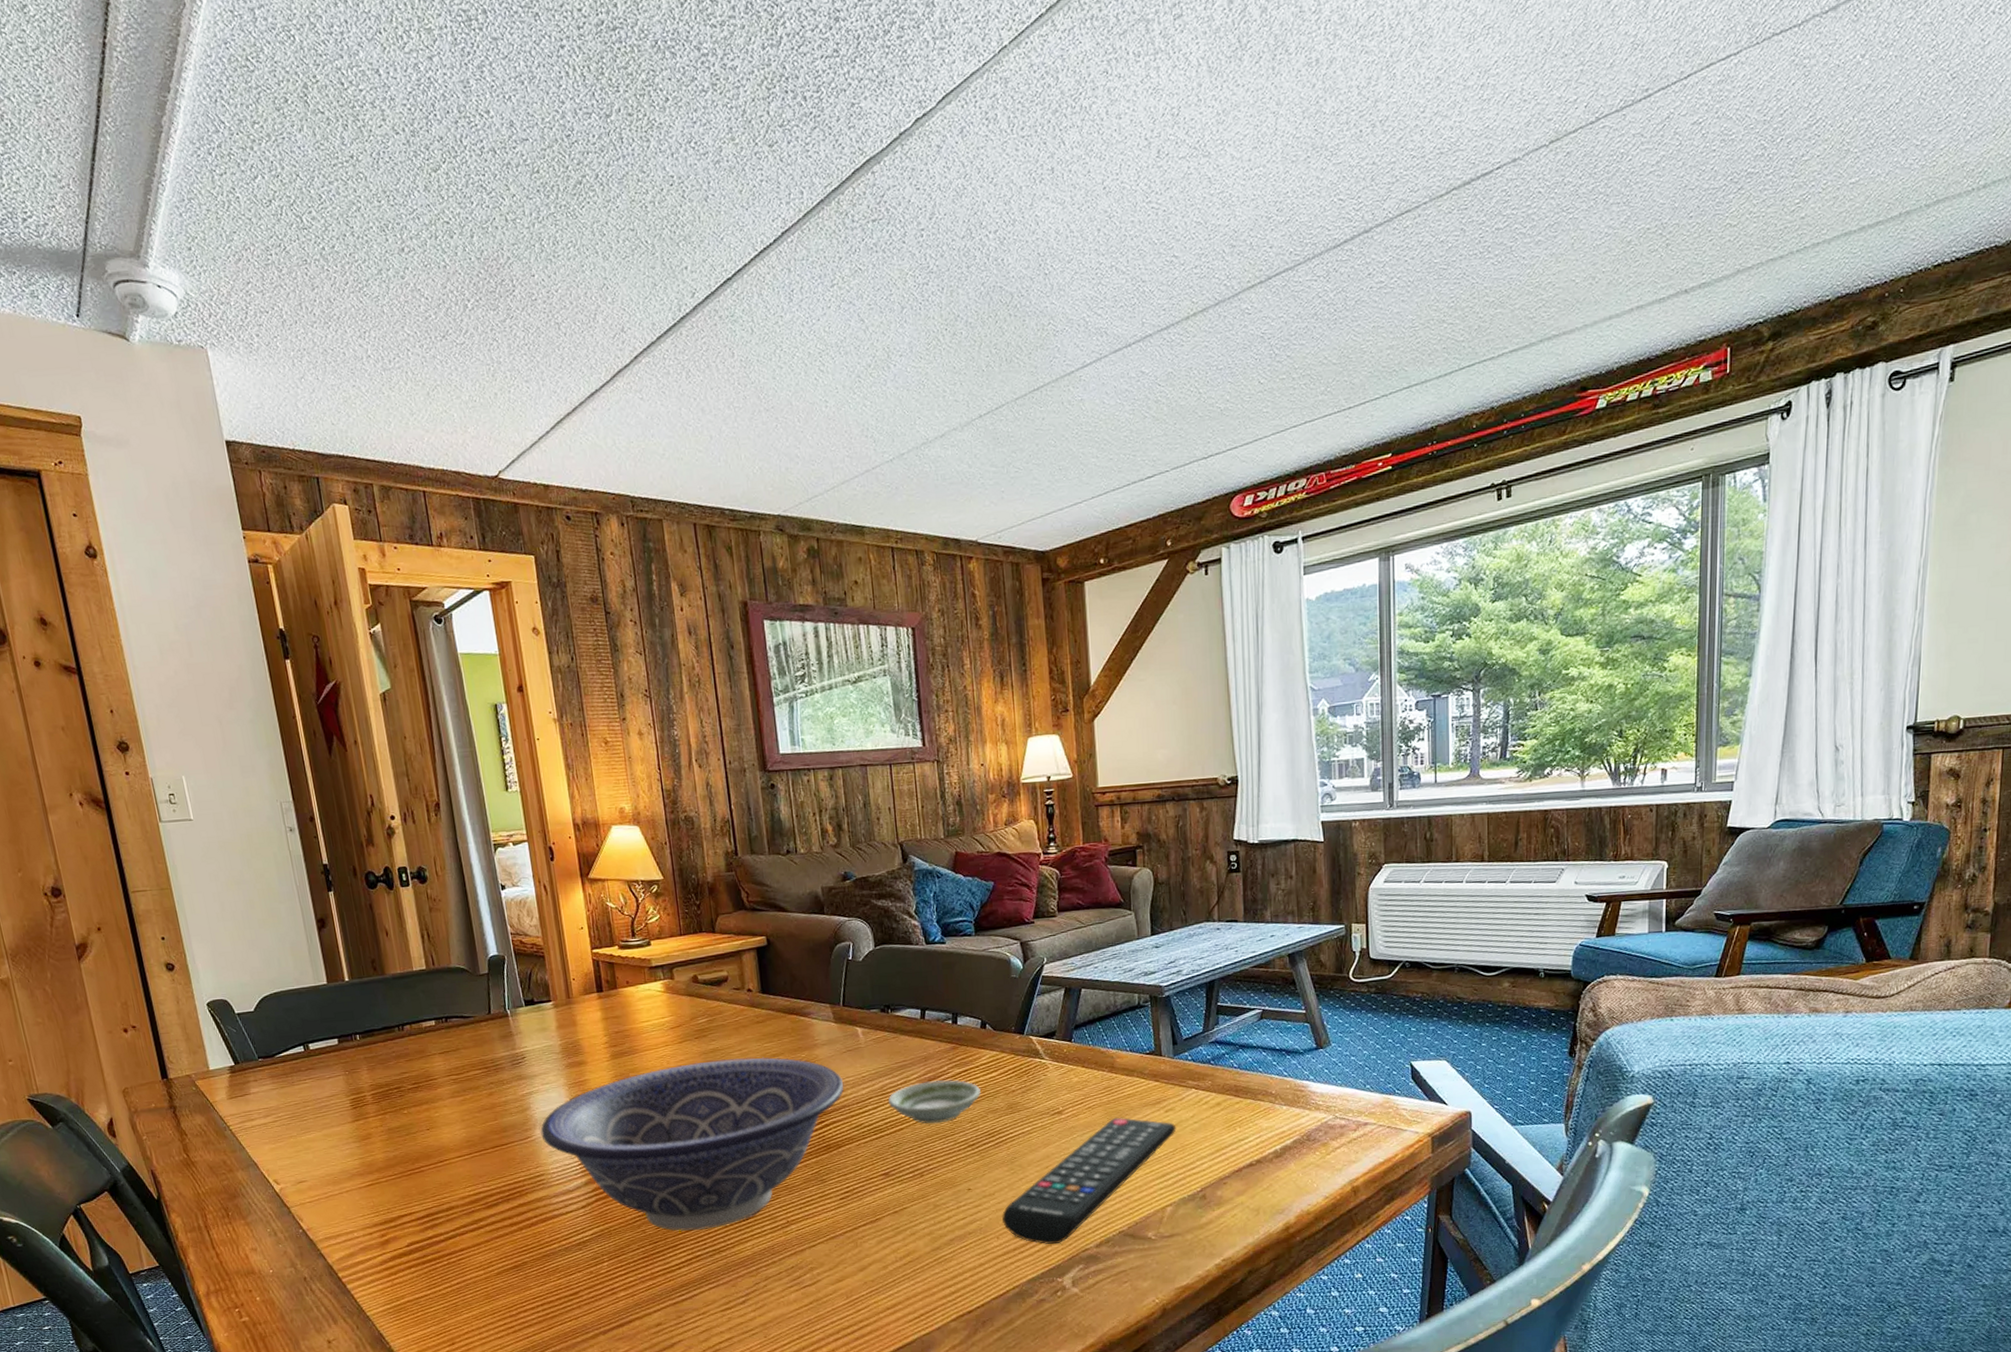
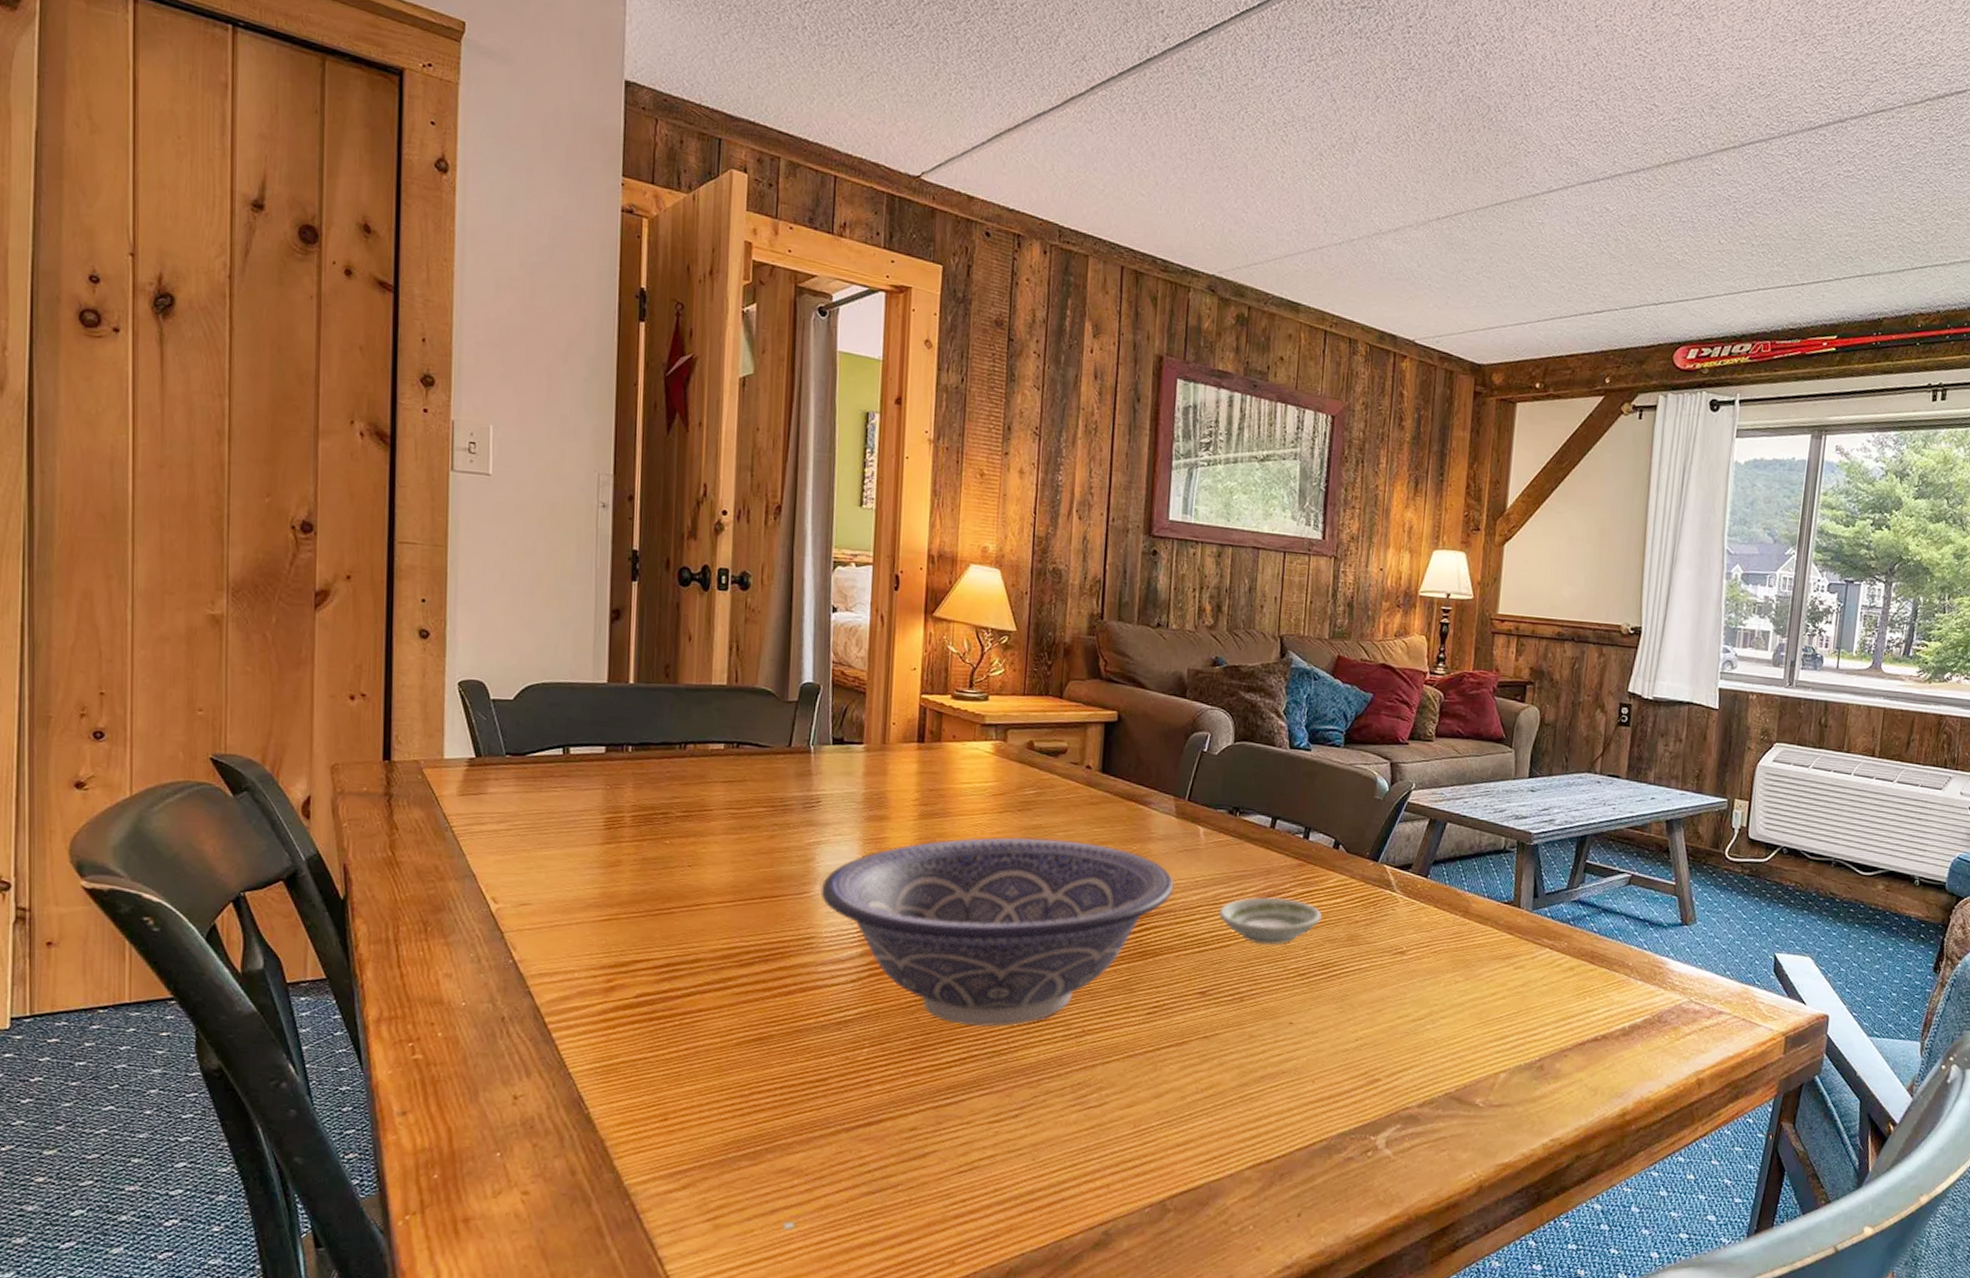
remote control: present [1001,1117,1177,1244] -> none [1321,967,1524,1097]

